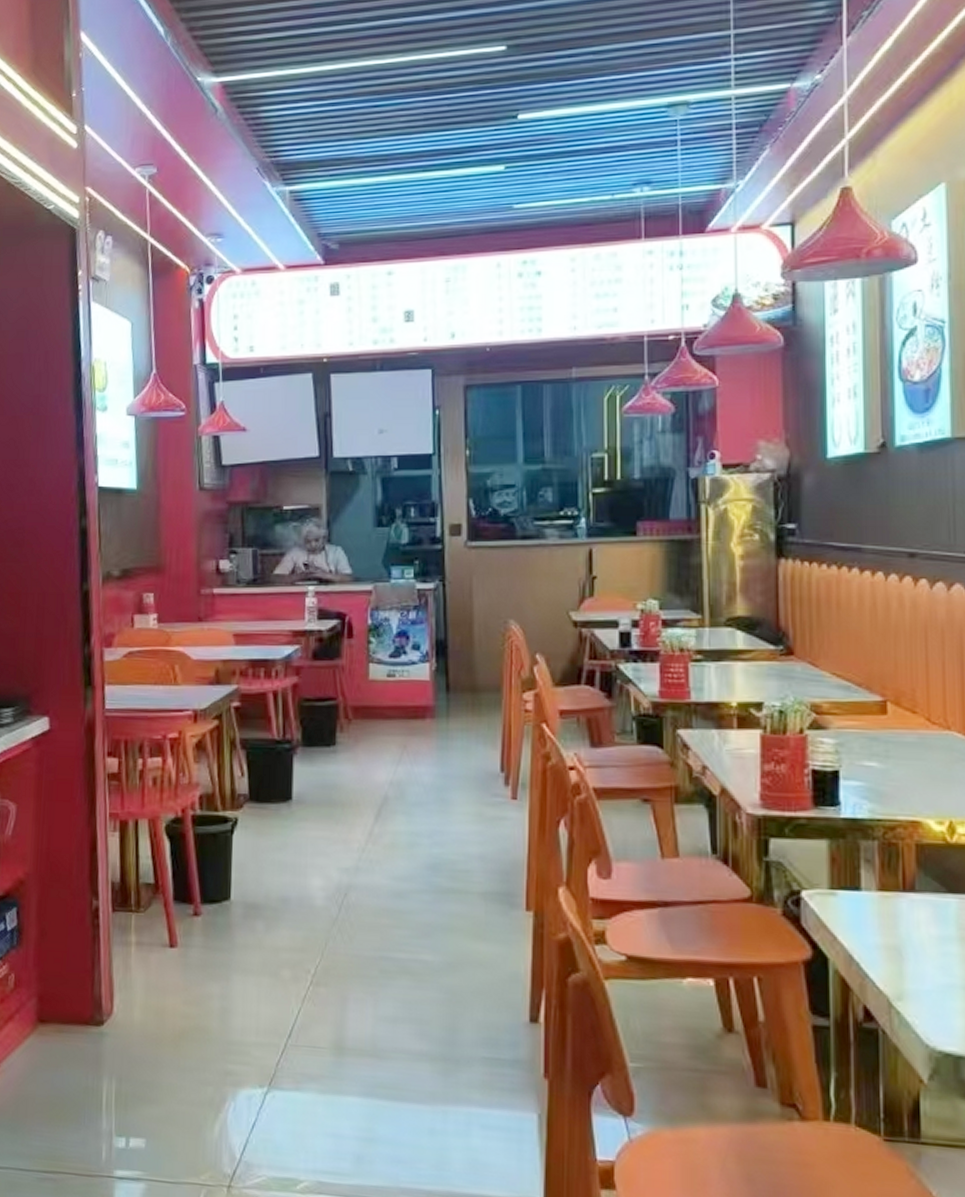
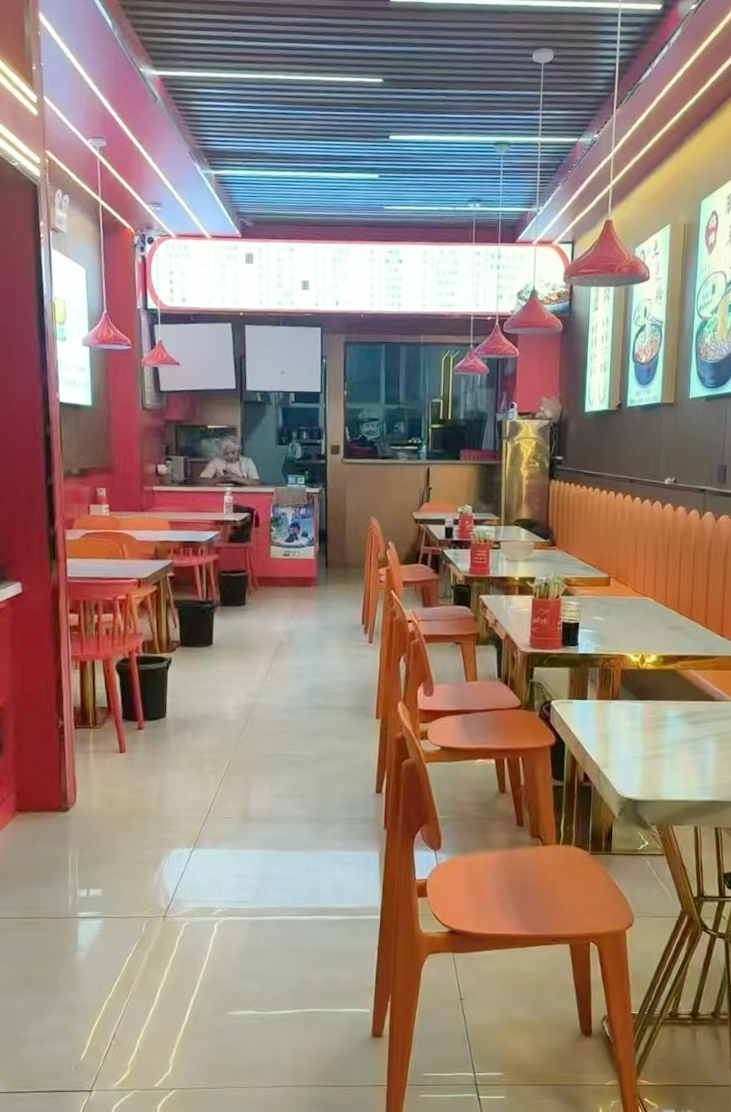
soup bowl: none [704,649,760,680] -> present [499,541,535,562]

